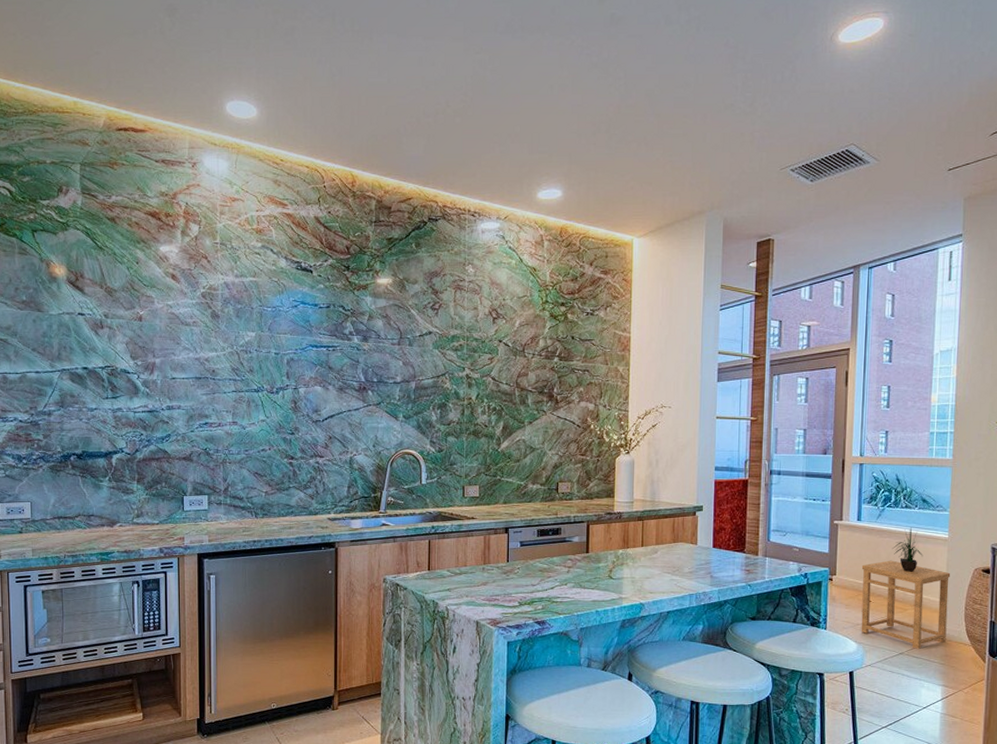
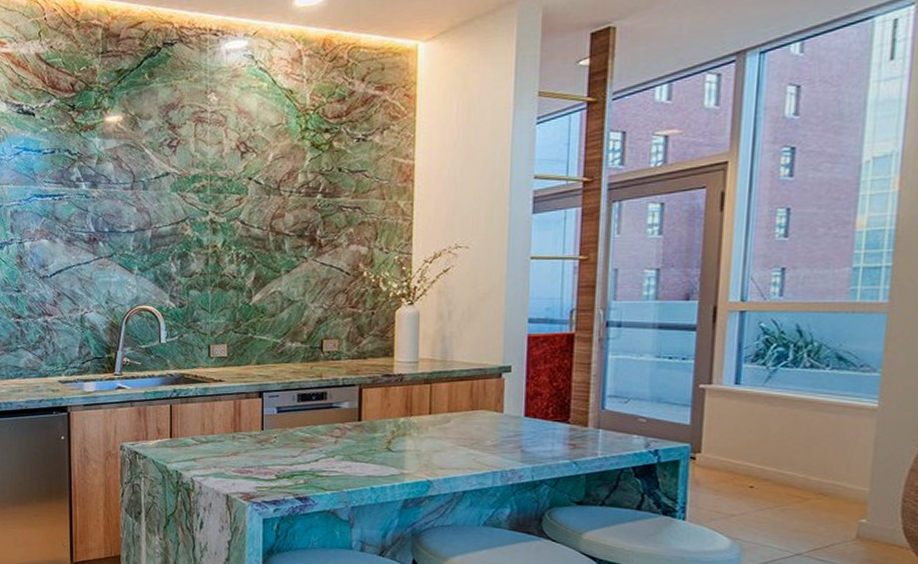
side table: present [861,560,951,649] -> none [737,435,881,550]
potted plant: present [892,527,923,573] -> none [787,393,837,452]

